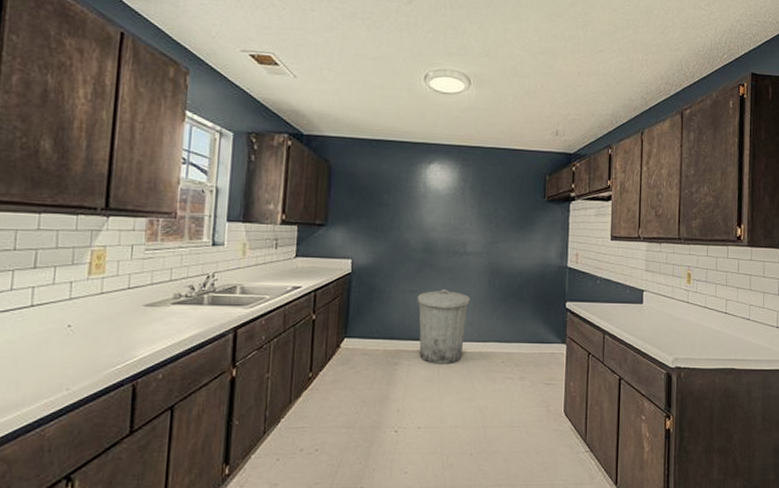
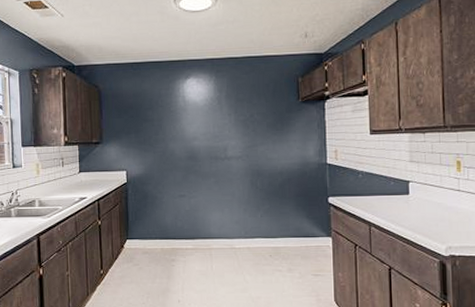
trash can: present [417,288,470,364] -> none [186,191,235,260]

